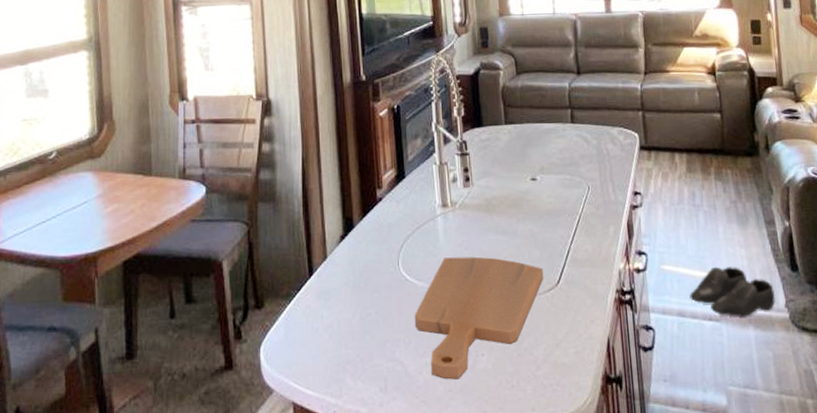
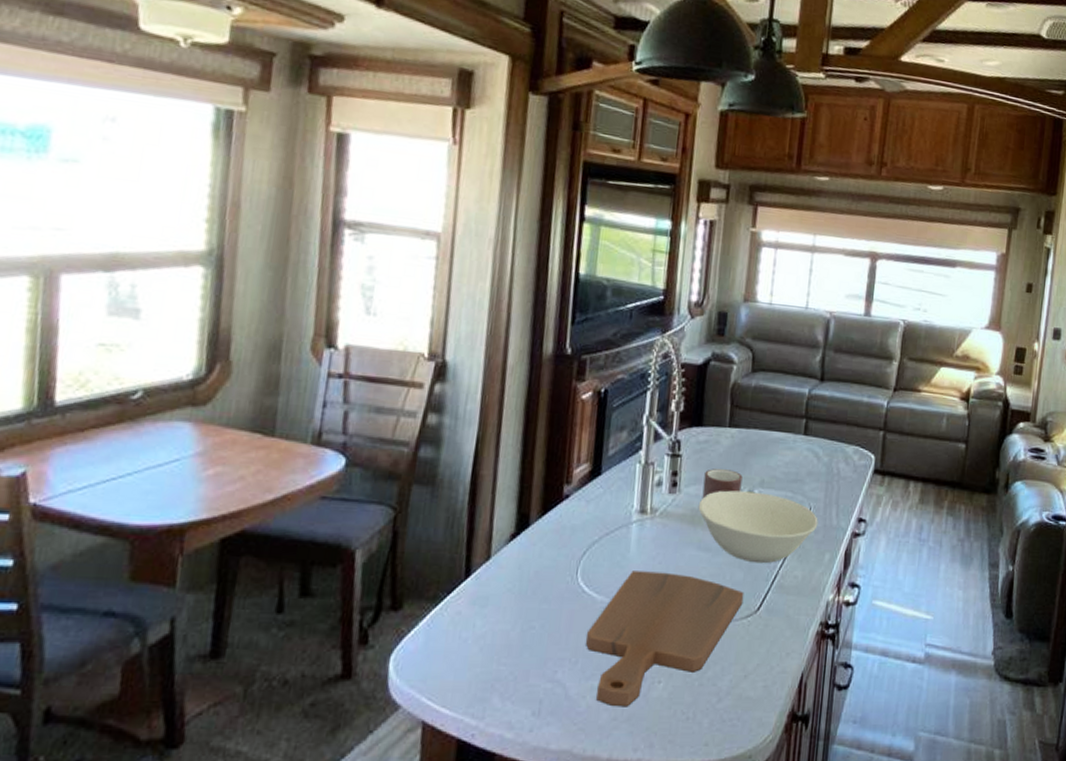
bowl: none [490,178,598,242] -> present [698,490,818,564]
mug: none [491,161,525,189] -> present [702,468,743,499]
shoe: present [689,267,776,316] -> none [897,607,985,660]

